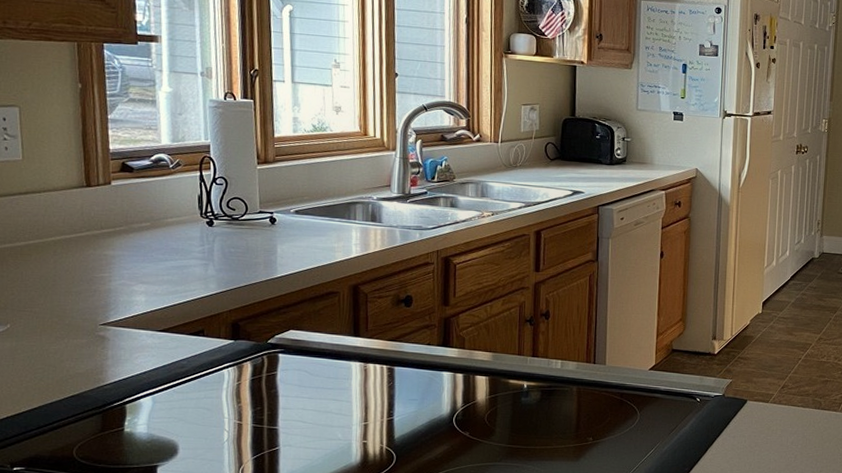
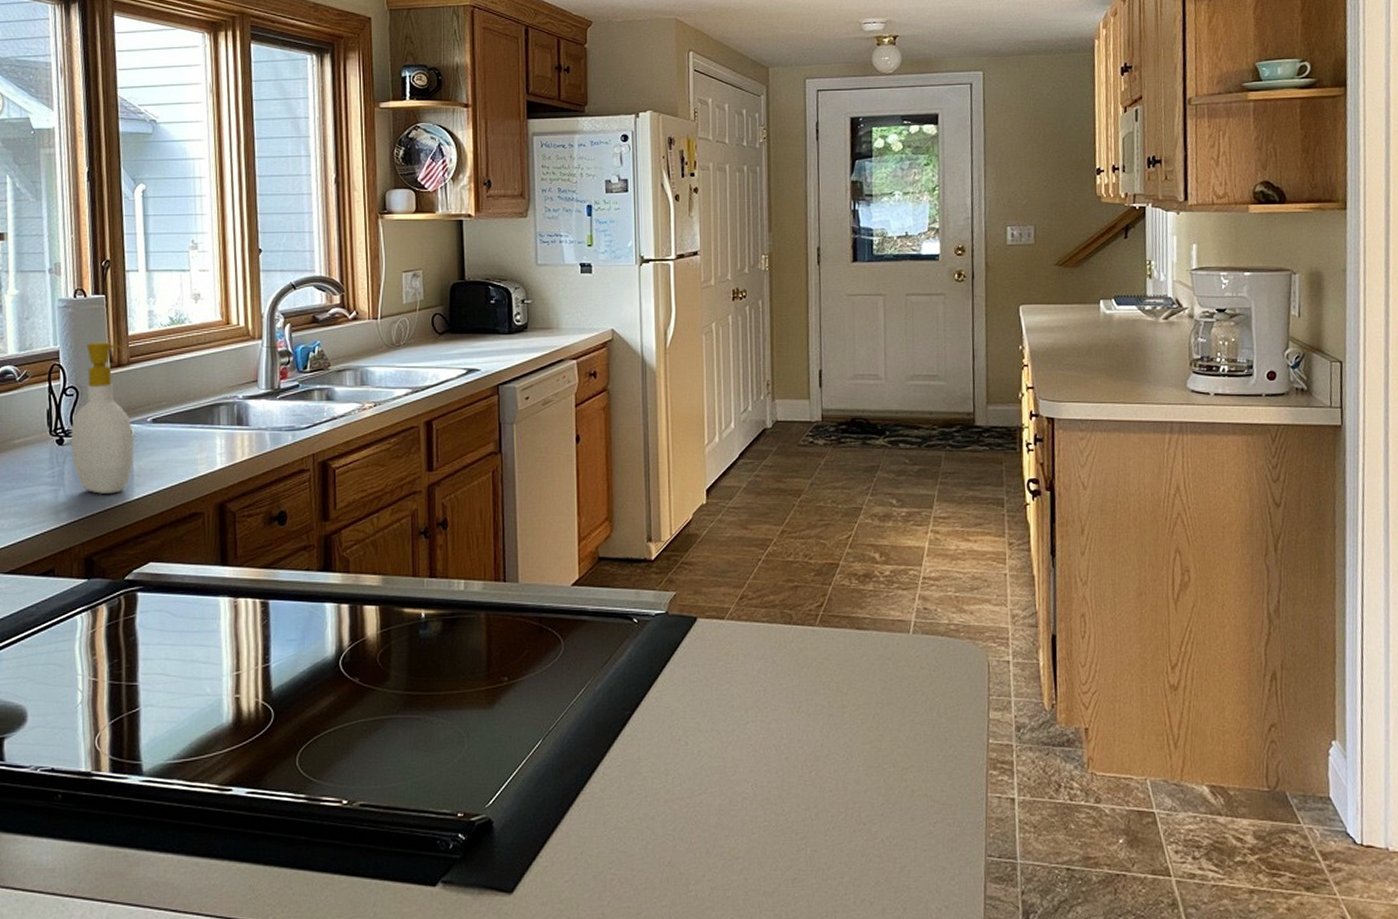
soap bottle: none [220,140,278,271] -> present [70,341,134,494]

